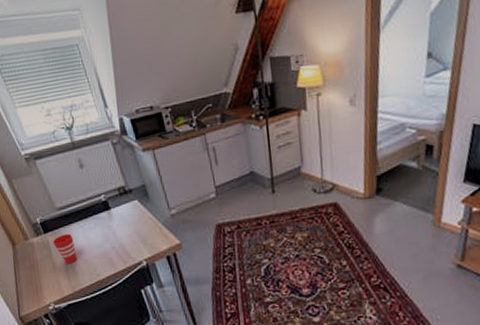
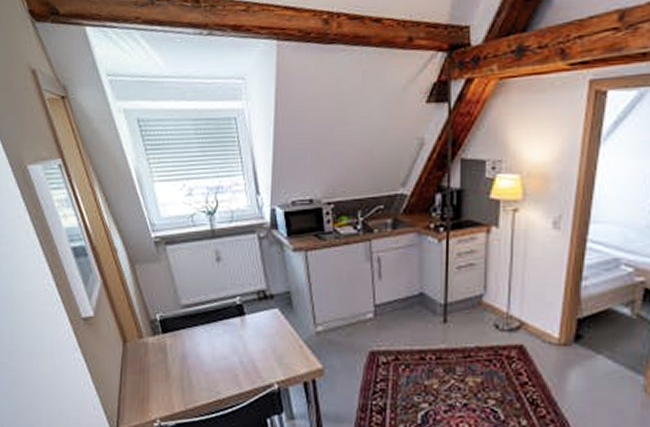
cup: present [52,233,77,264] -> none [170,337,197,375]

